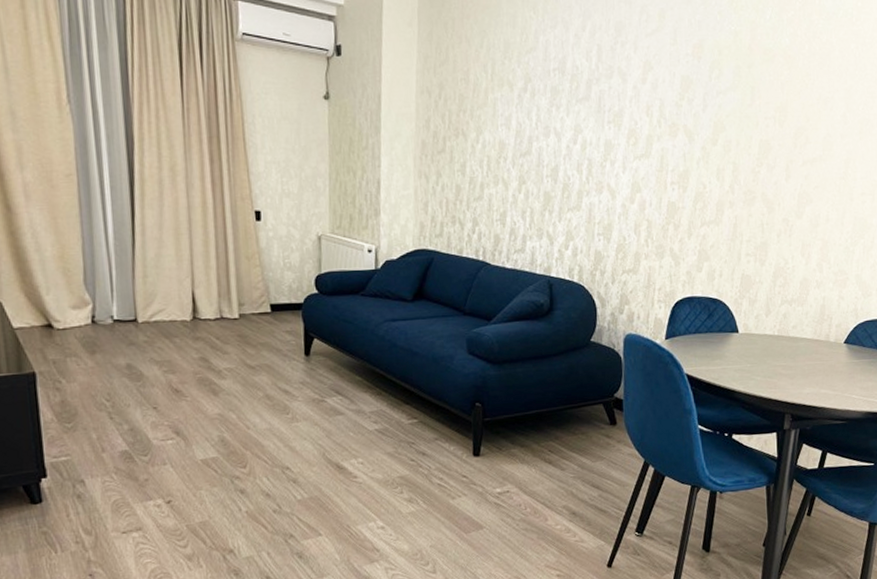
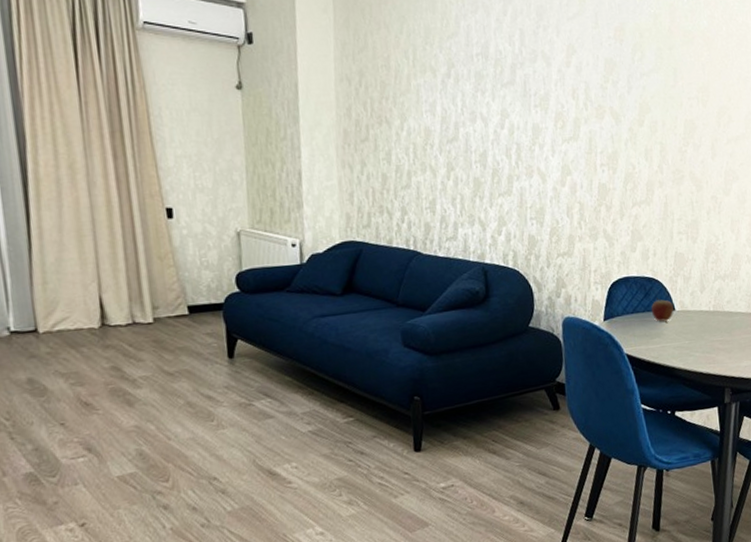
fruit: none [713,319,737,343] -> present [651,298,674,322]

